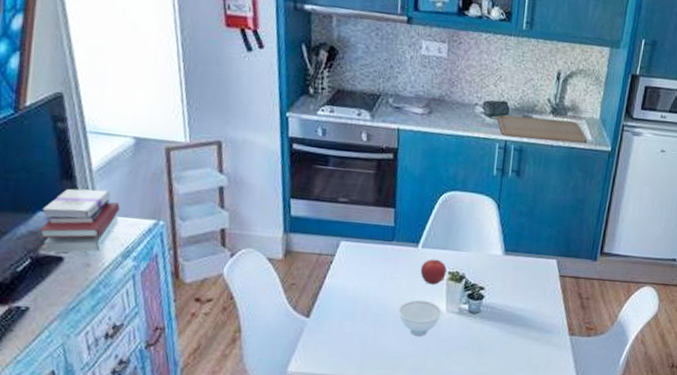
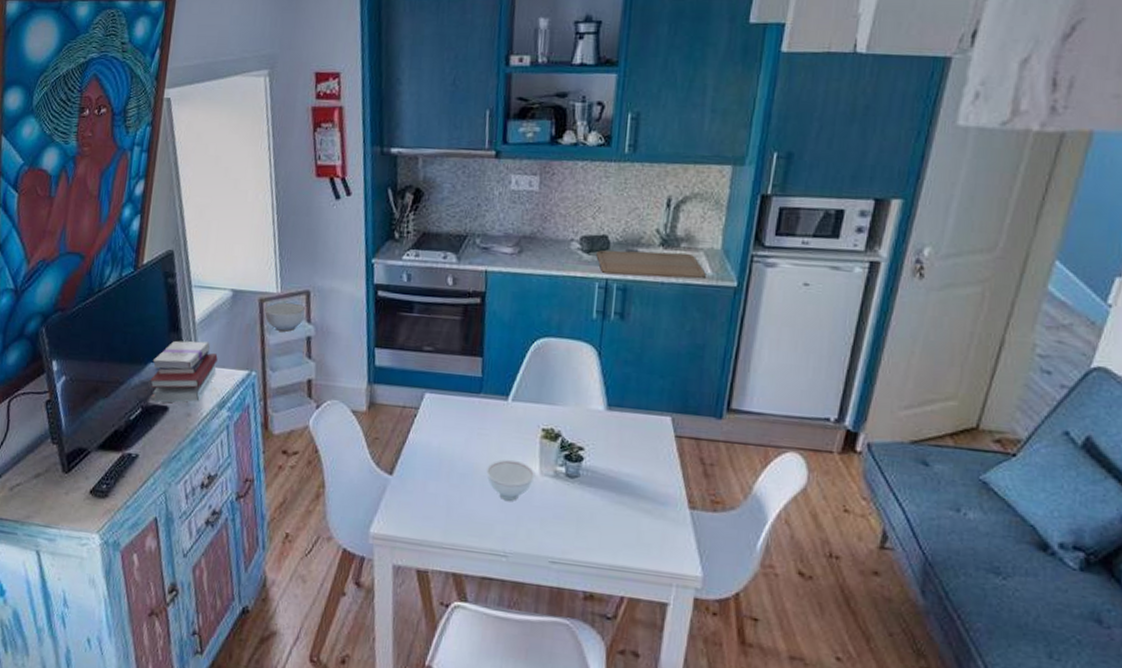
bowl: none [172,152,216,182] -> present [264,302,305,332]
fruit: present [420,259,447,285] -> none [510,413,540,443]

